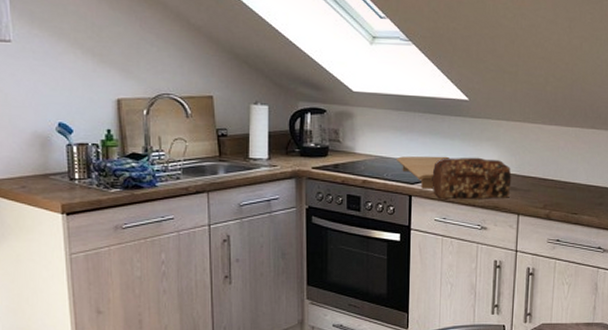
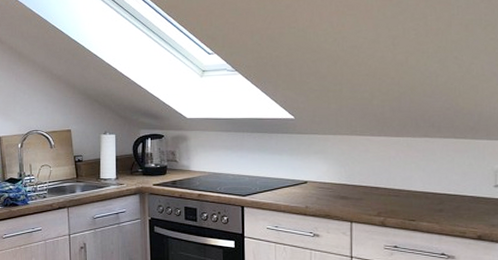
cutting board: present [396,156,449,189] -> none [227,170,278,200]
bread loaf: present [432,157,512,200] -> none [262,169,342,210]

